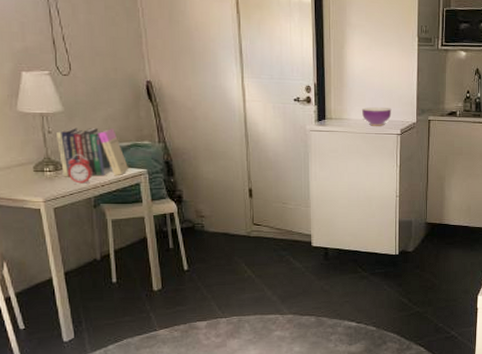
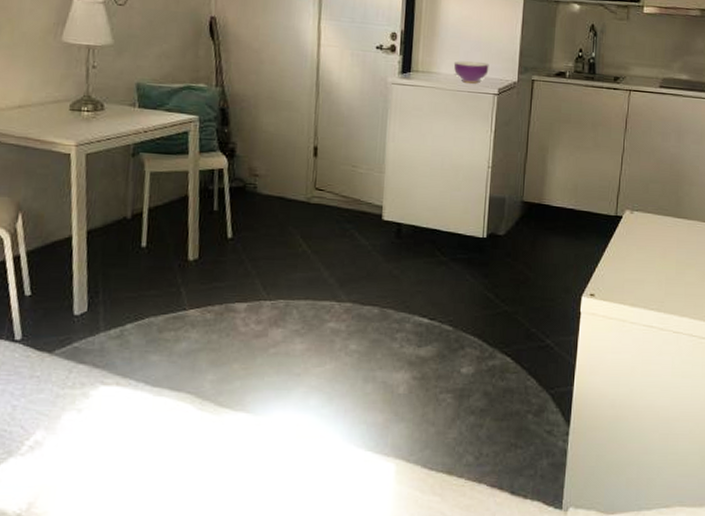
books: present [57,127,128,177] -> none [101,63,178,122]
alarm clock: present [67,153,93,185] -> none [108,93,136,129]

